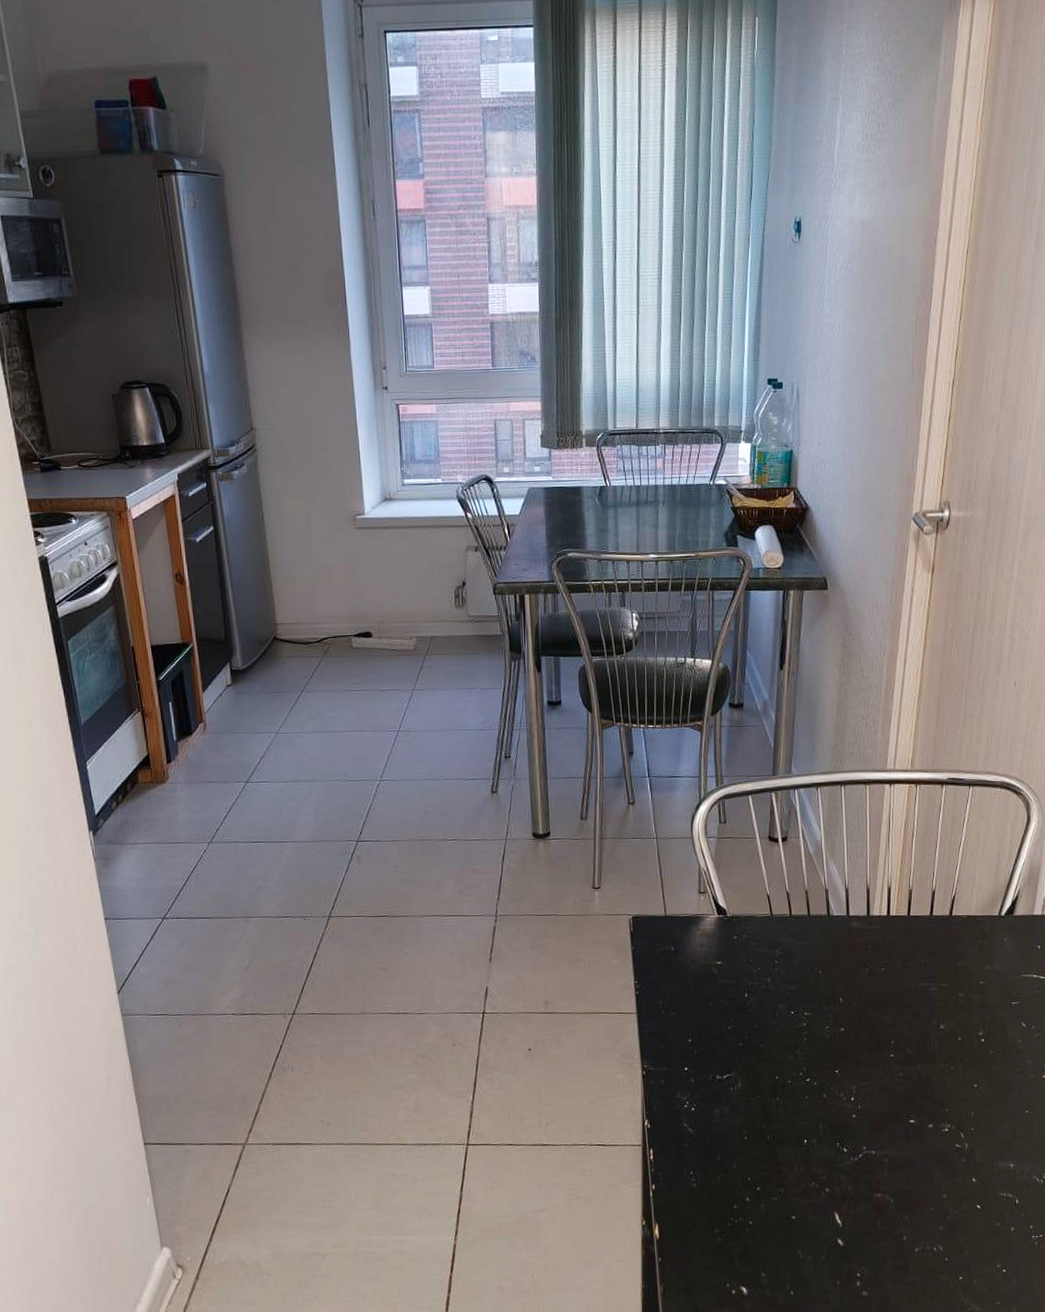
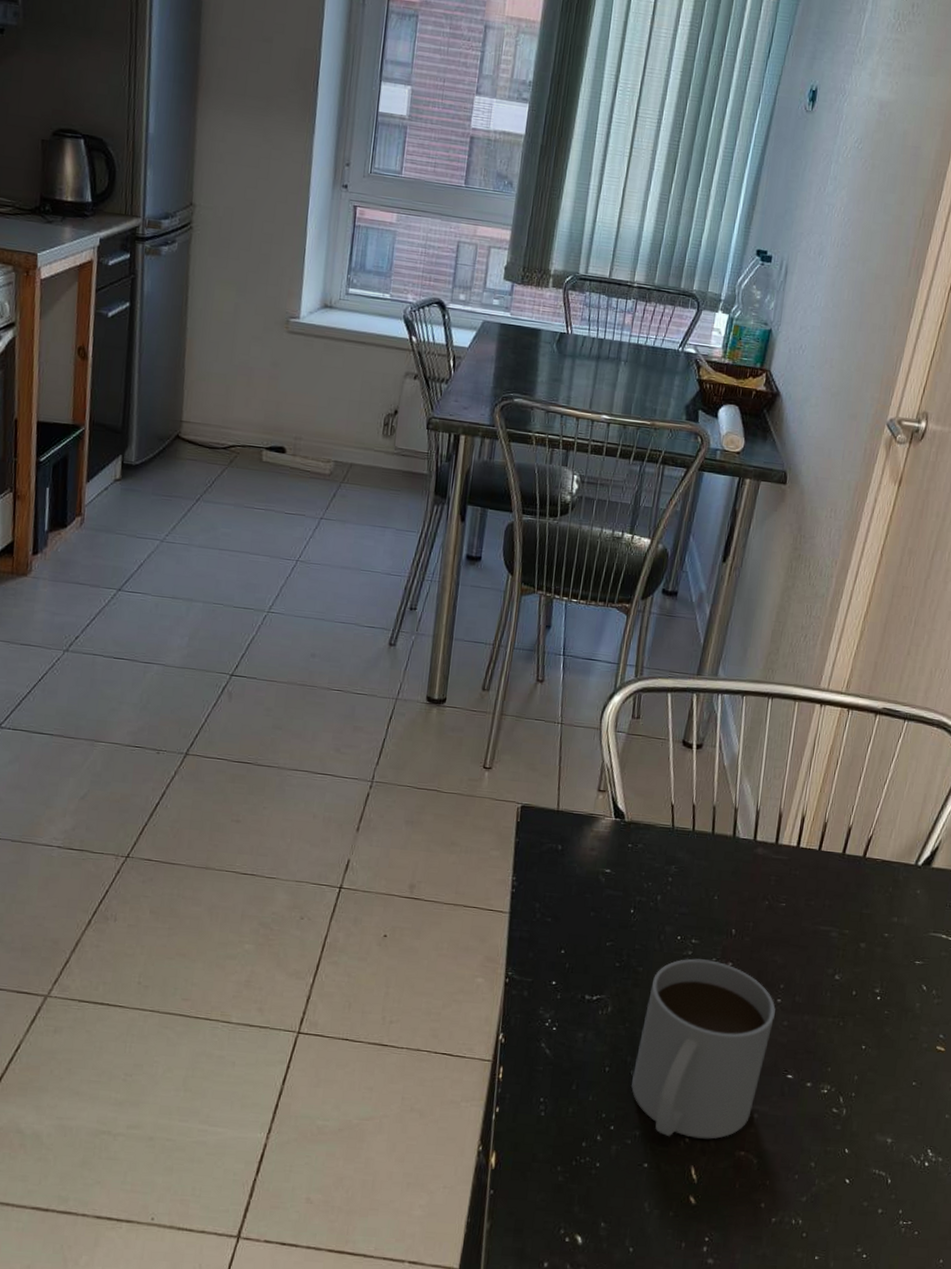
mug: none [769,1028,890,1190] -> present [630,958,776,1139]

